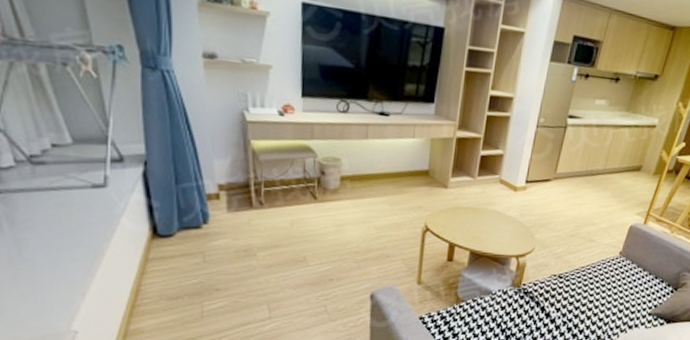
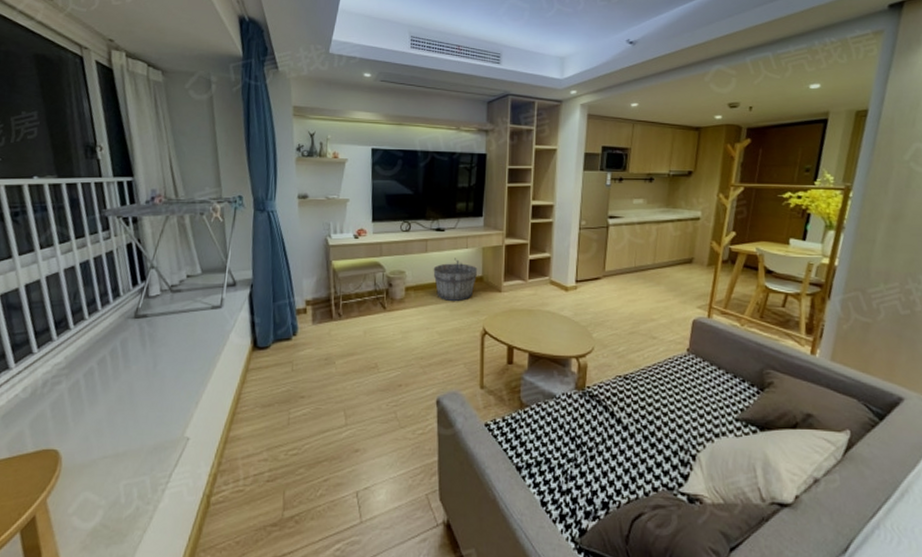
wooden bucket: none [373,147,424,195] -> present [433,258,478,301]

